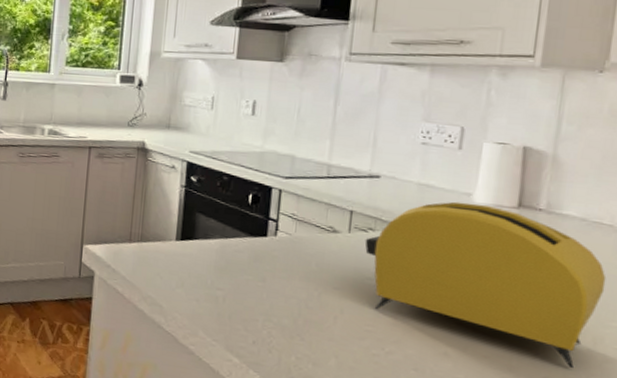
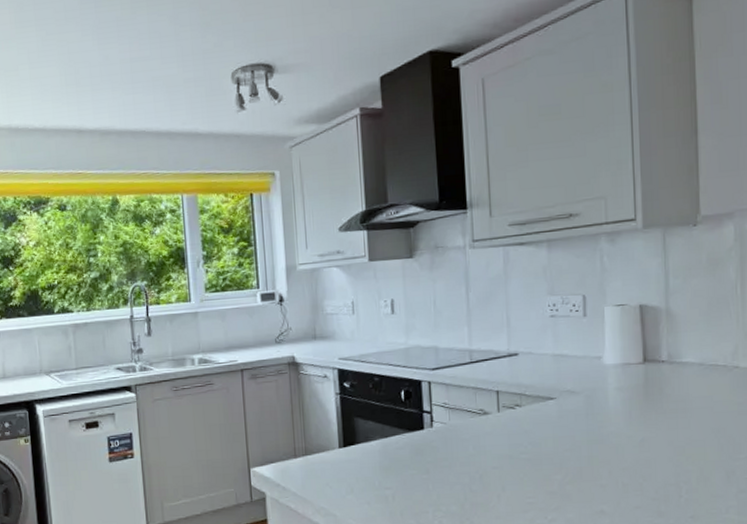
toaster: present [364,201,607,368] -> none [514,365,729,503]

